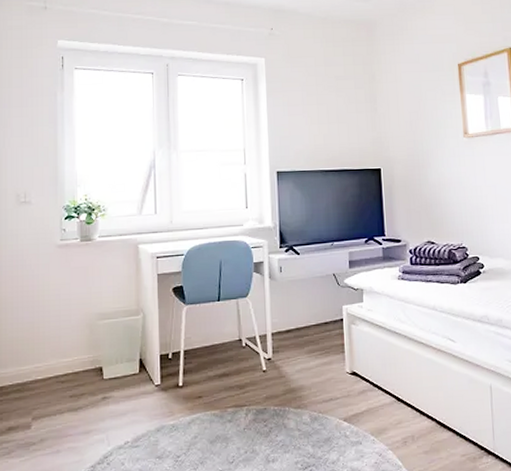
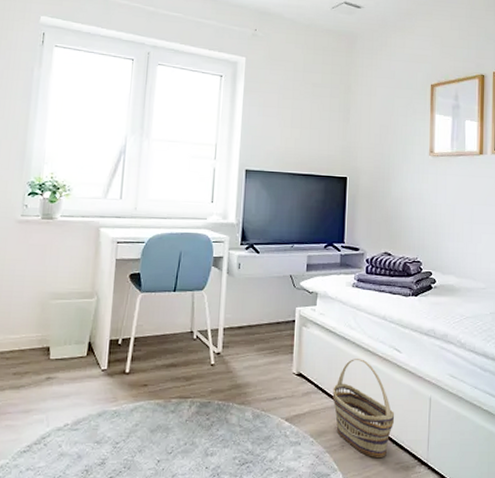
basket: none [389,352,456,452] -> present [332,359,395,459]

